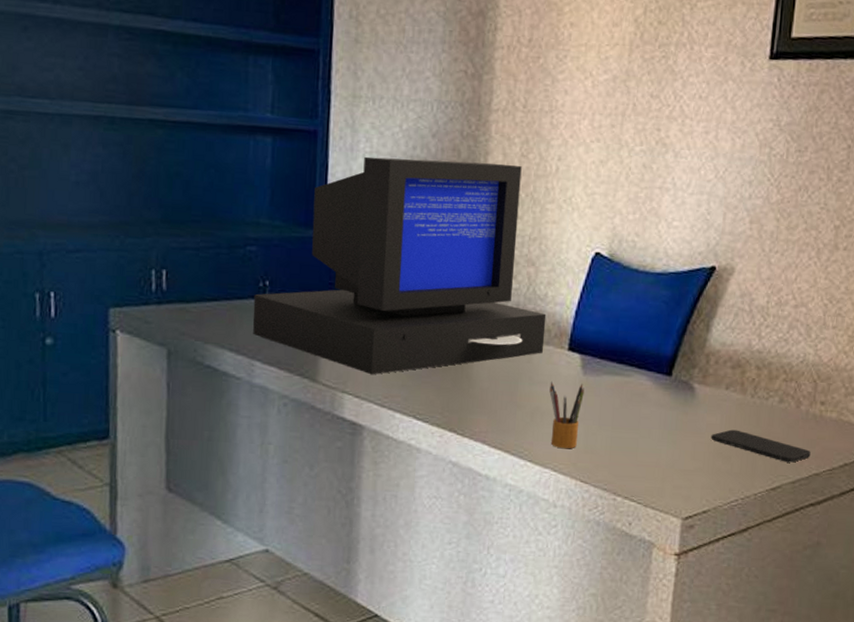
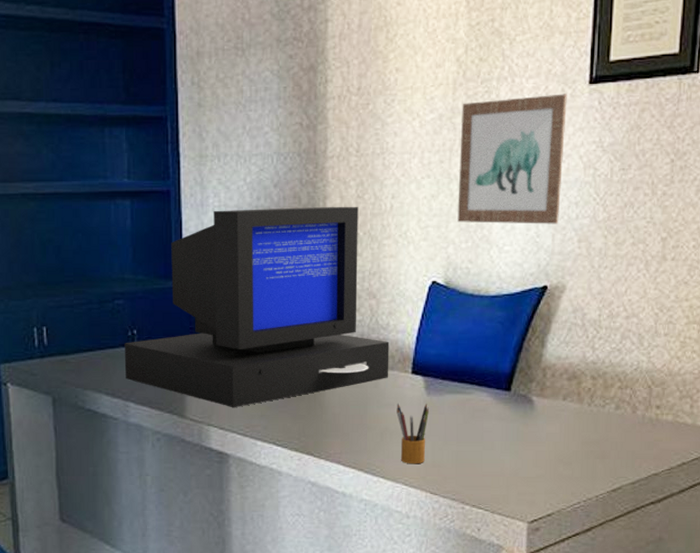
wall art: none [626,66,747,203] -> present [457,94,567,224]
smartphone: present [711,429,811,463] -> none [551,437,649,465]

